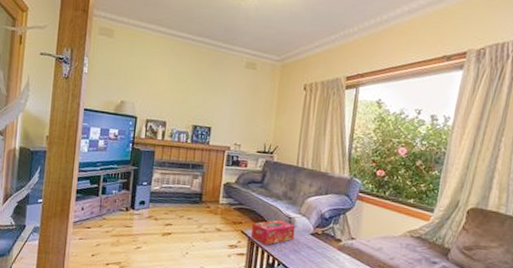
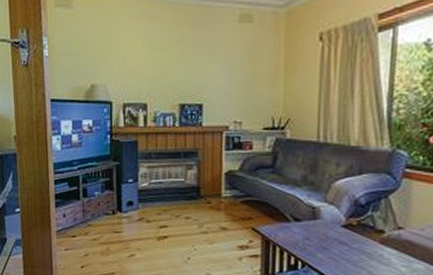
tissue box: present [250,219,296,245] -> none [264,211,321,243]

